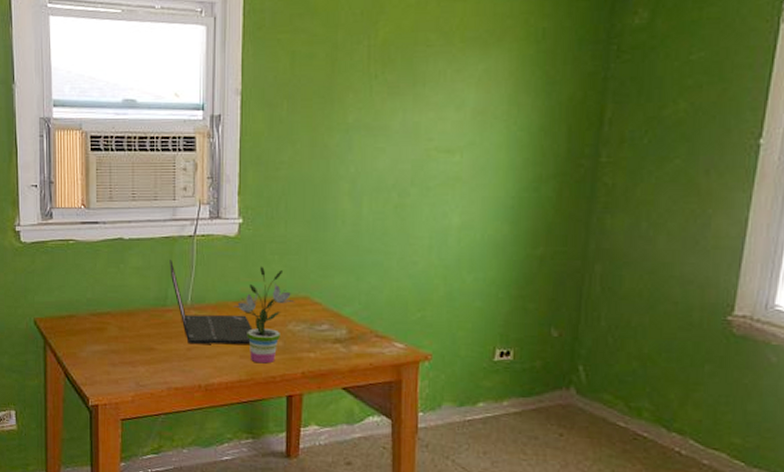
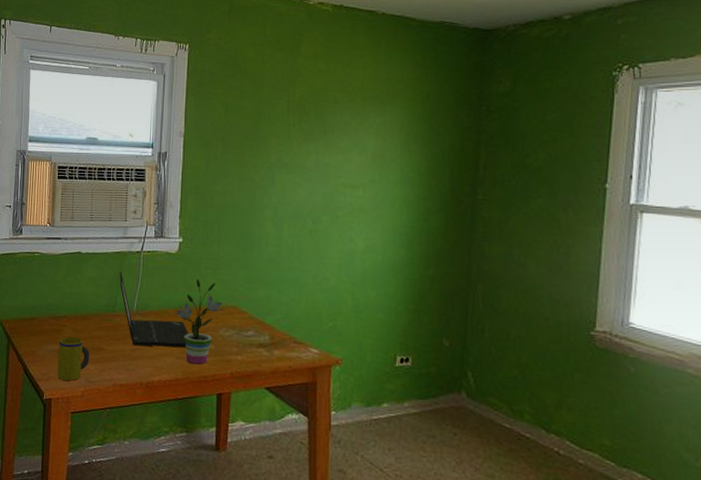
mug: none [102,336,140,385] -> present [57,337,90,381]

